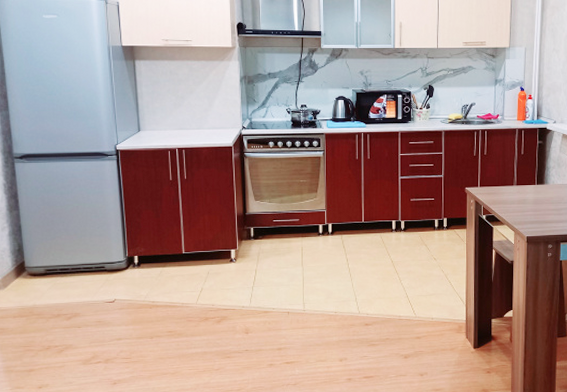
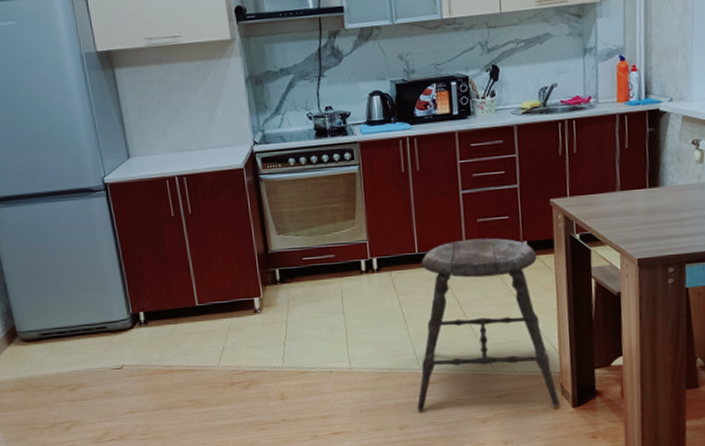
stool: none [355,214,465,347] -> present [417,238,561,410]

